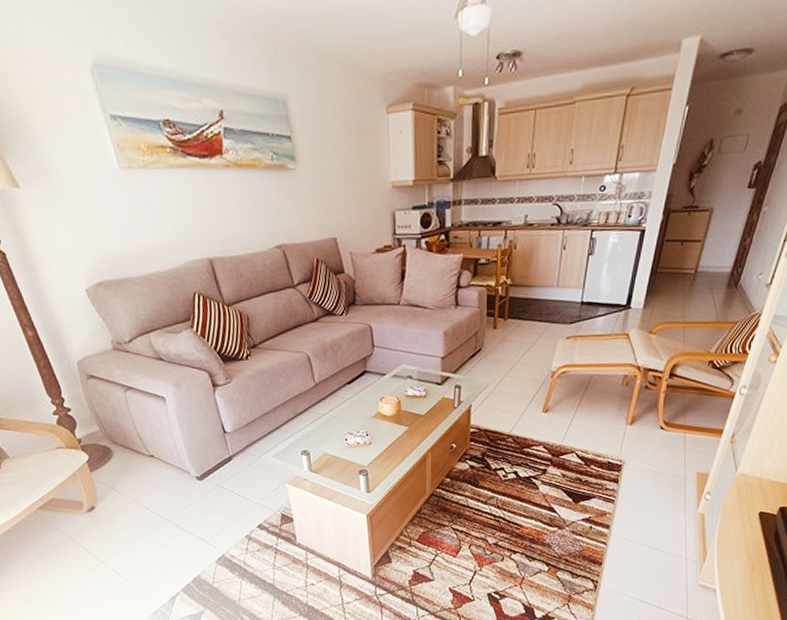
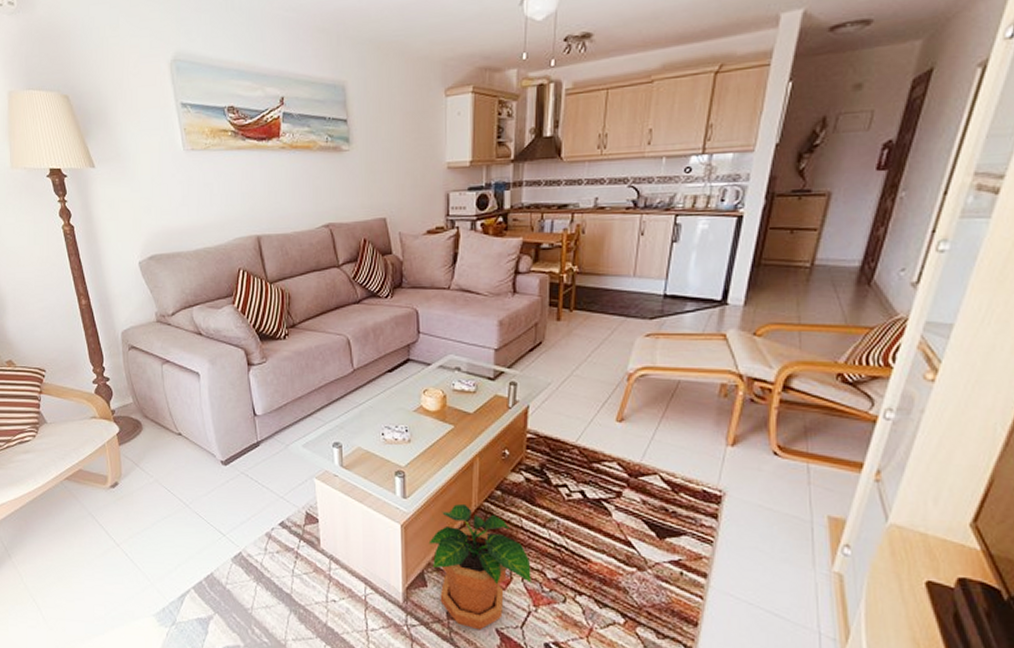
potted plant: none [391,493,476,591] -> present [428,504,531,630]

